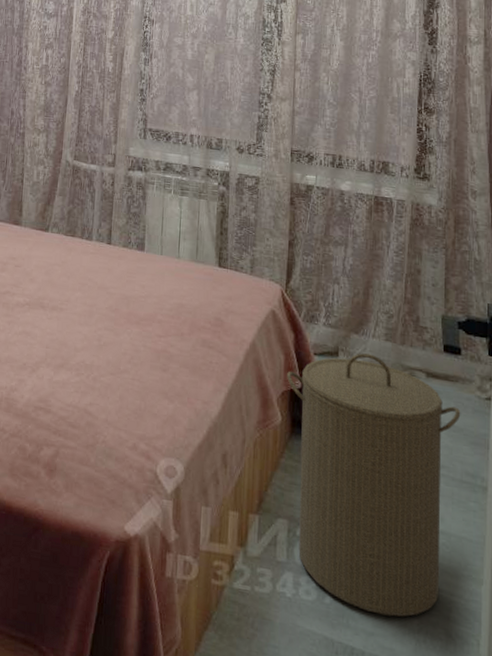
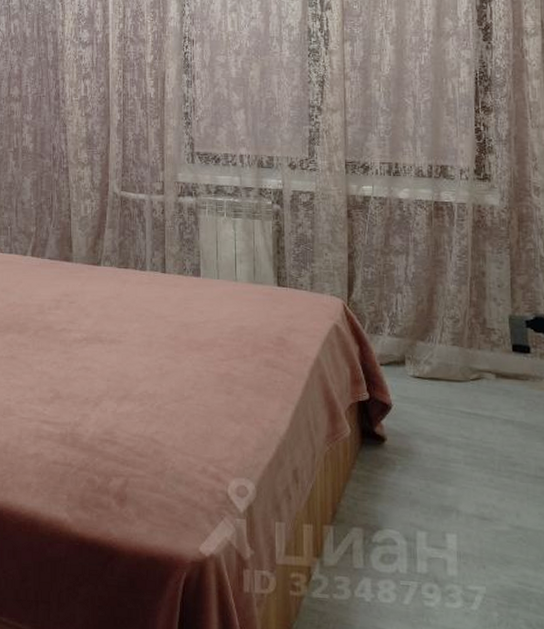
laundry hamper: present [287,353,461,617] -> none [354,360,533,612]

